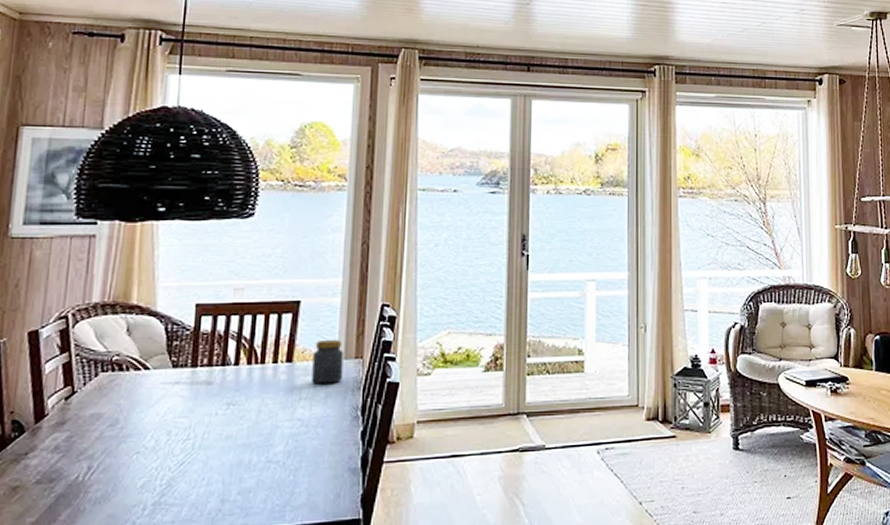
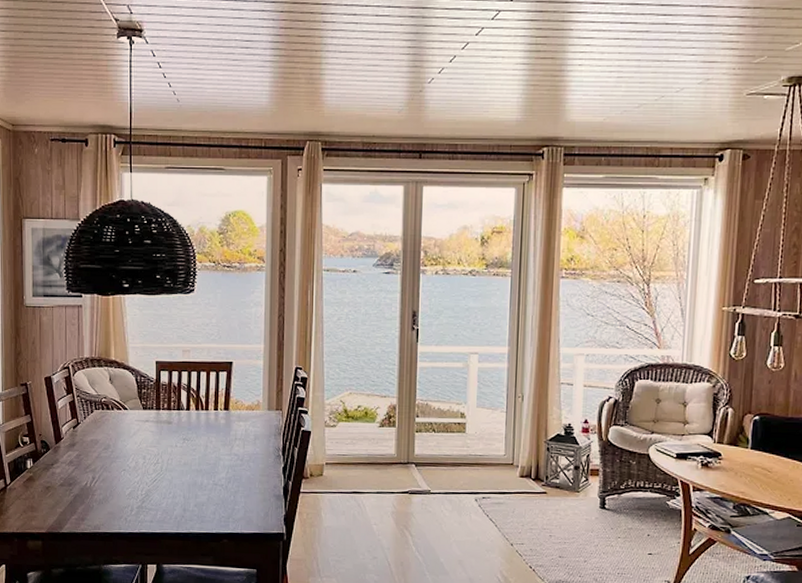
jar: present [312,339,344,385] -> none [244,393,267,429]

